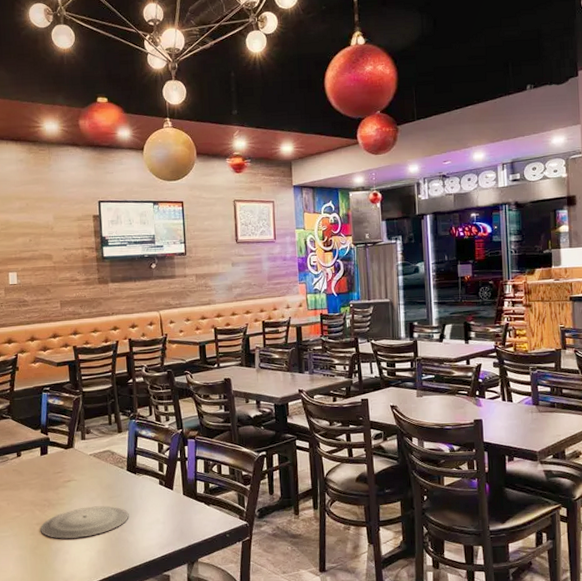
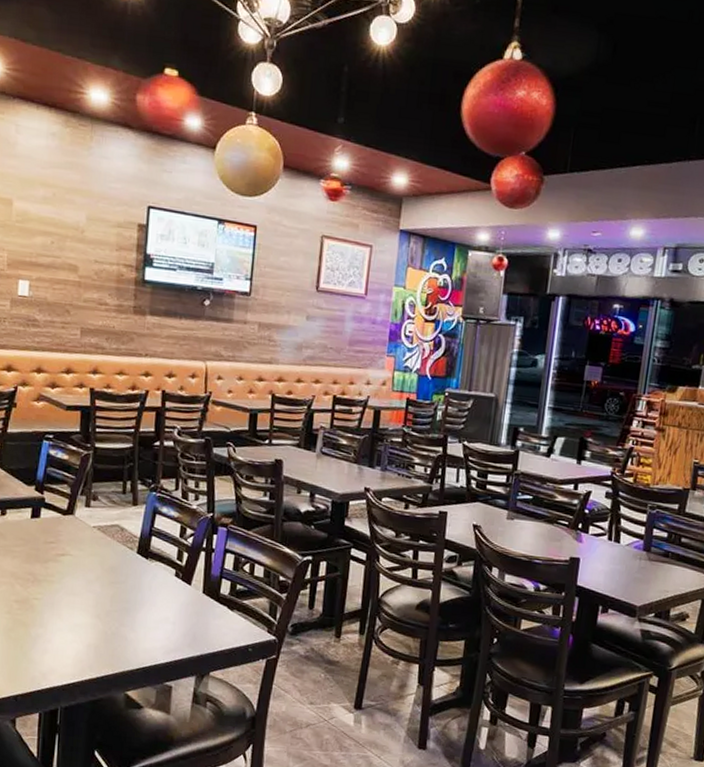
plate: present [40,506,129,539] -> none [18,589,133,626]

